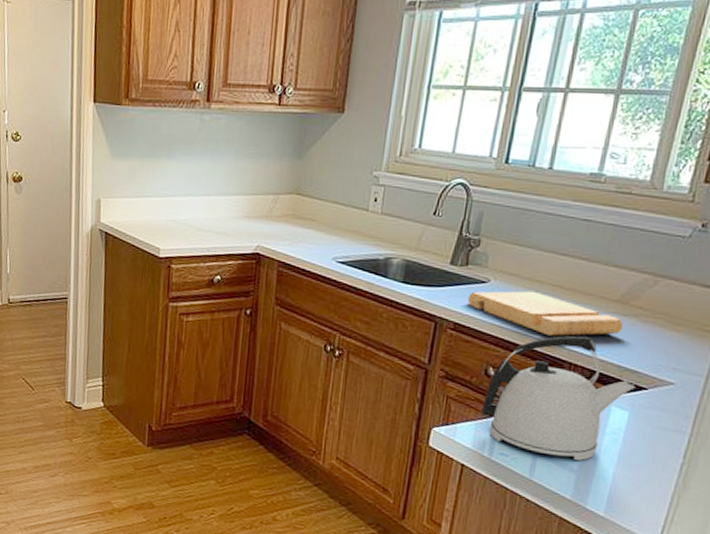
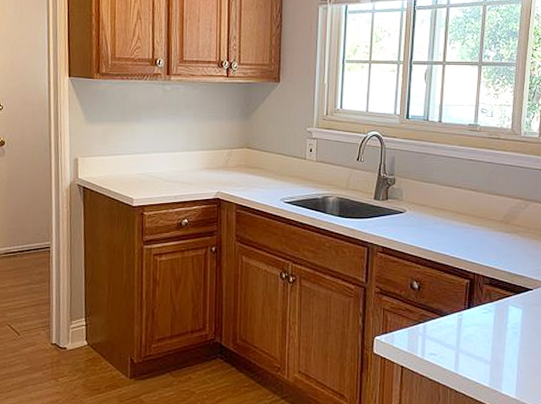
cutting board: present [467,291,624,336] -> none [390,217,509,253]
kettle: present [480,336,636,461] -> none [411,251,524,354]

